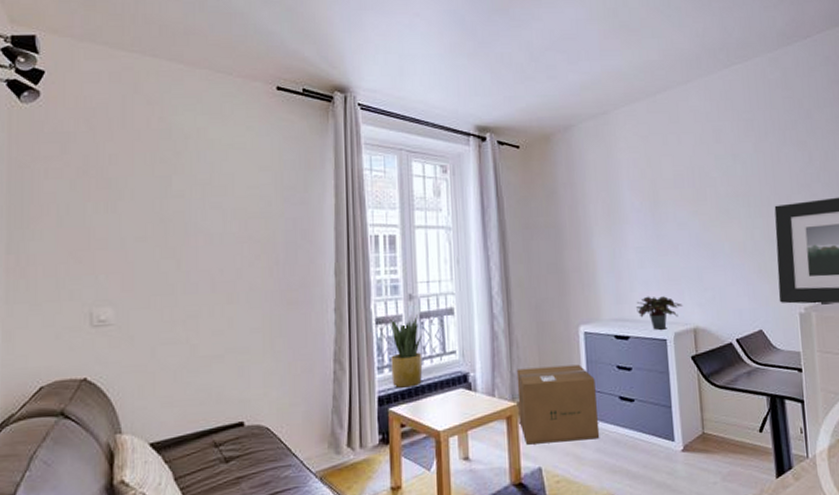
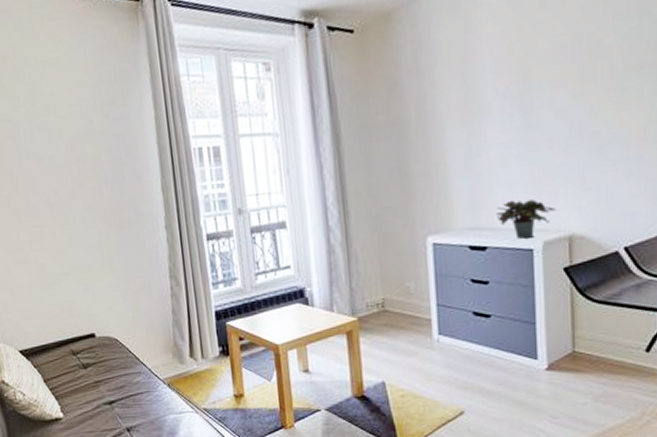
planter: present [389,312,423,388] -> none [220,227,258,303]
box: present [516,364,600,445] -> none [356,278,450,359]

